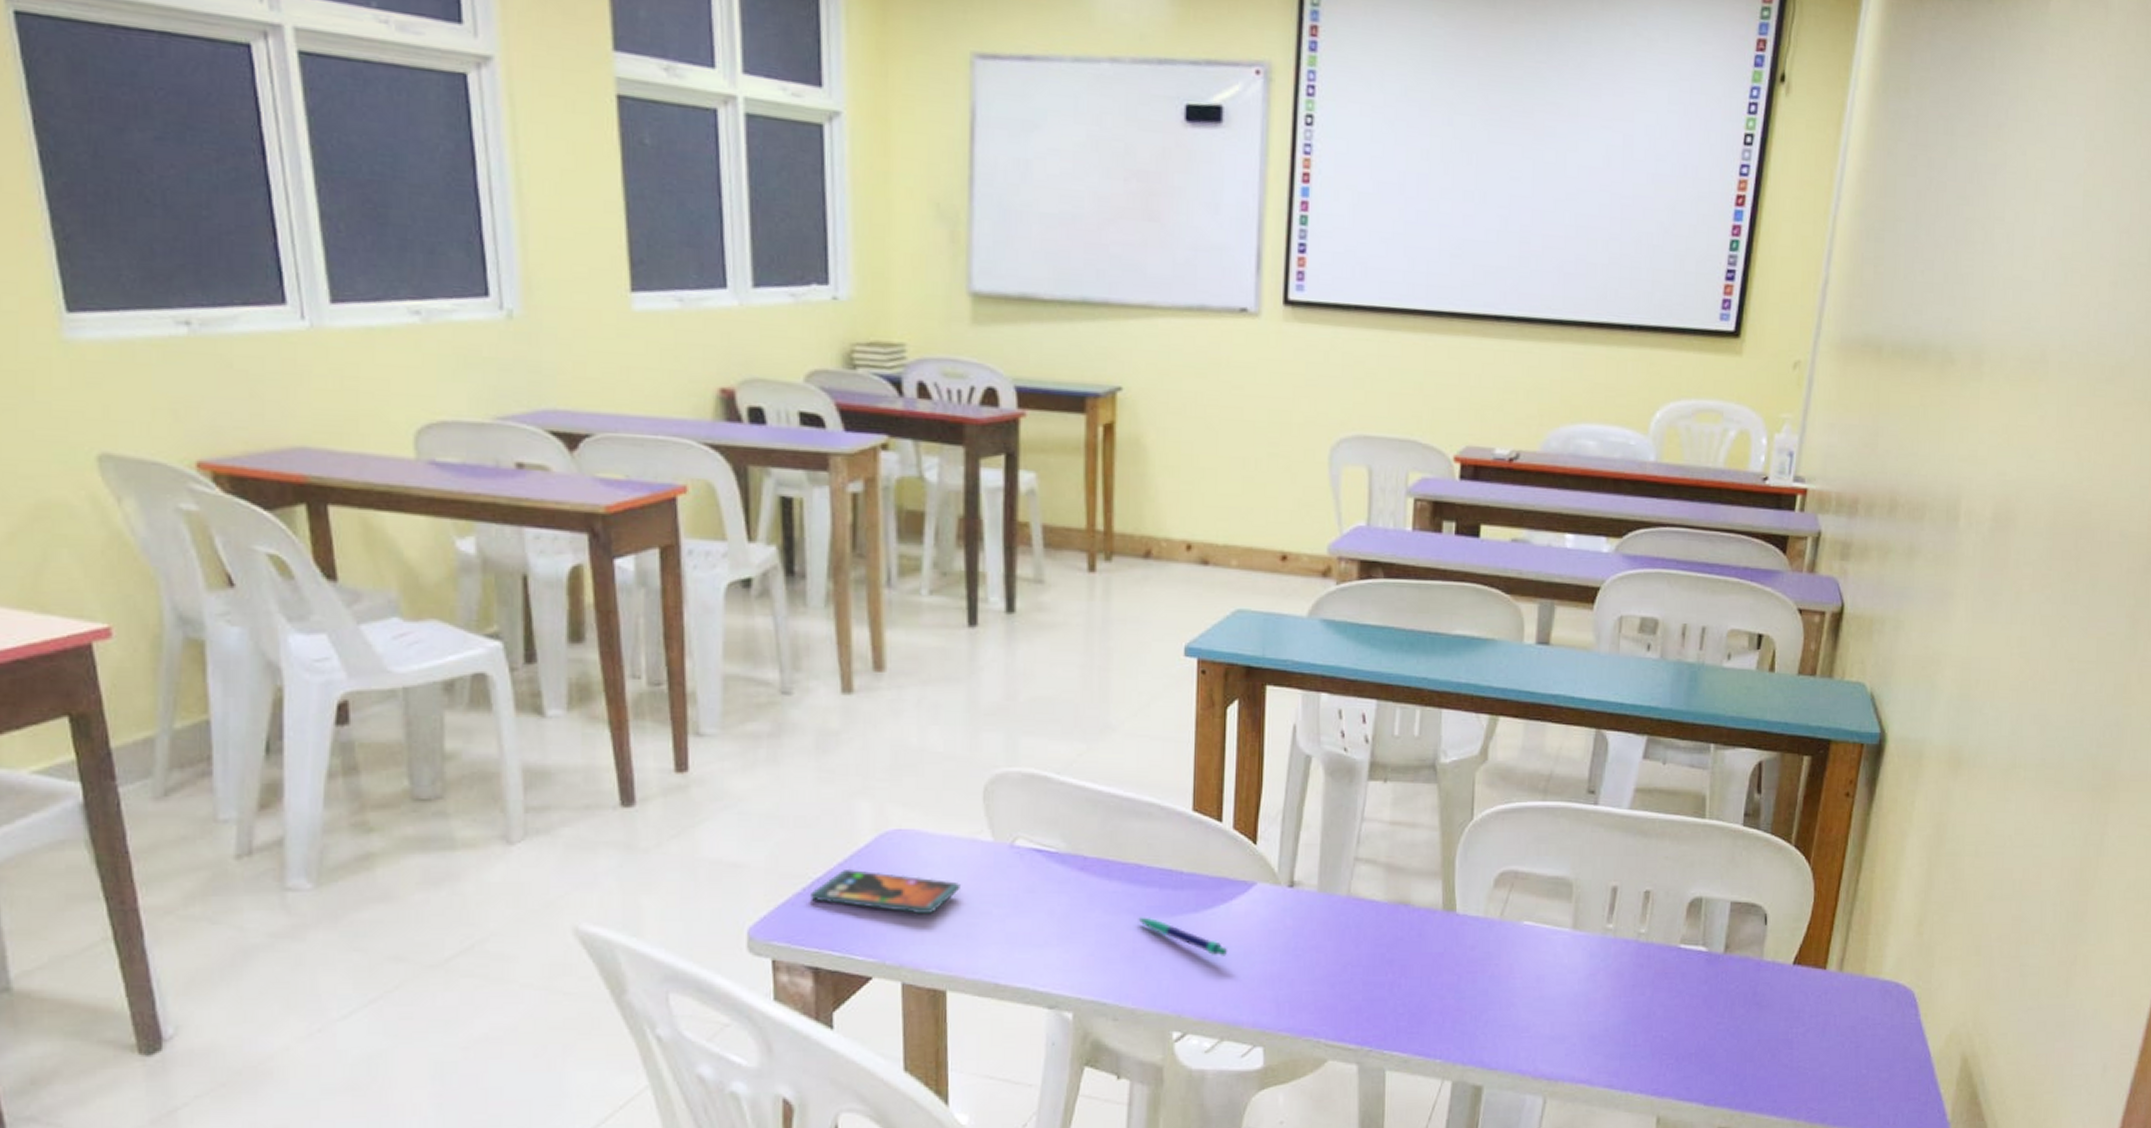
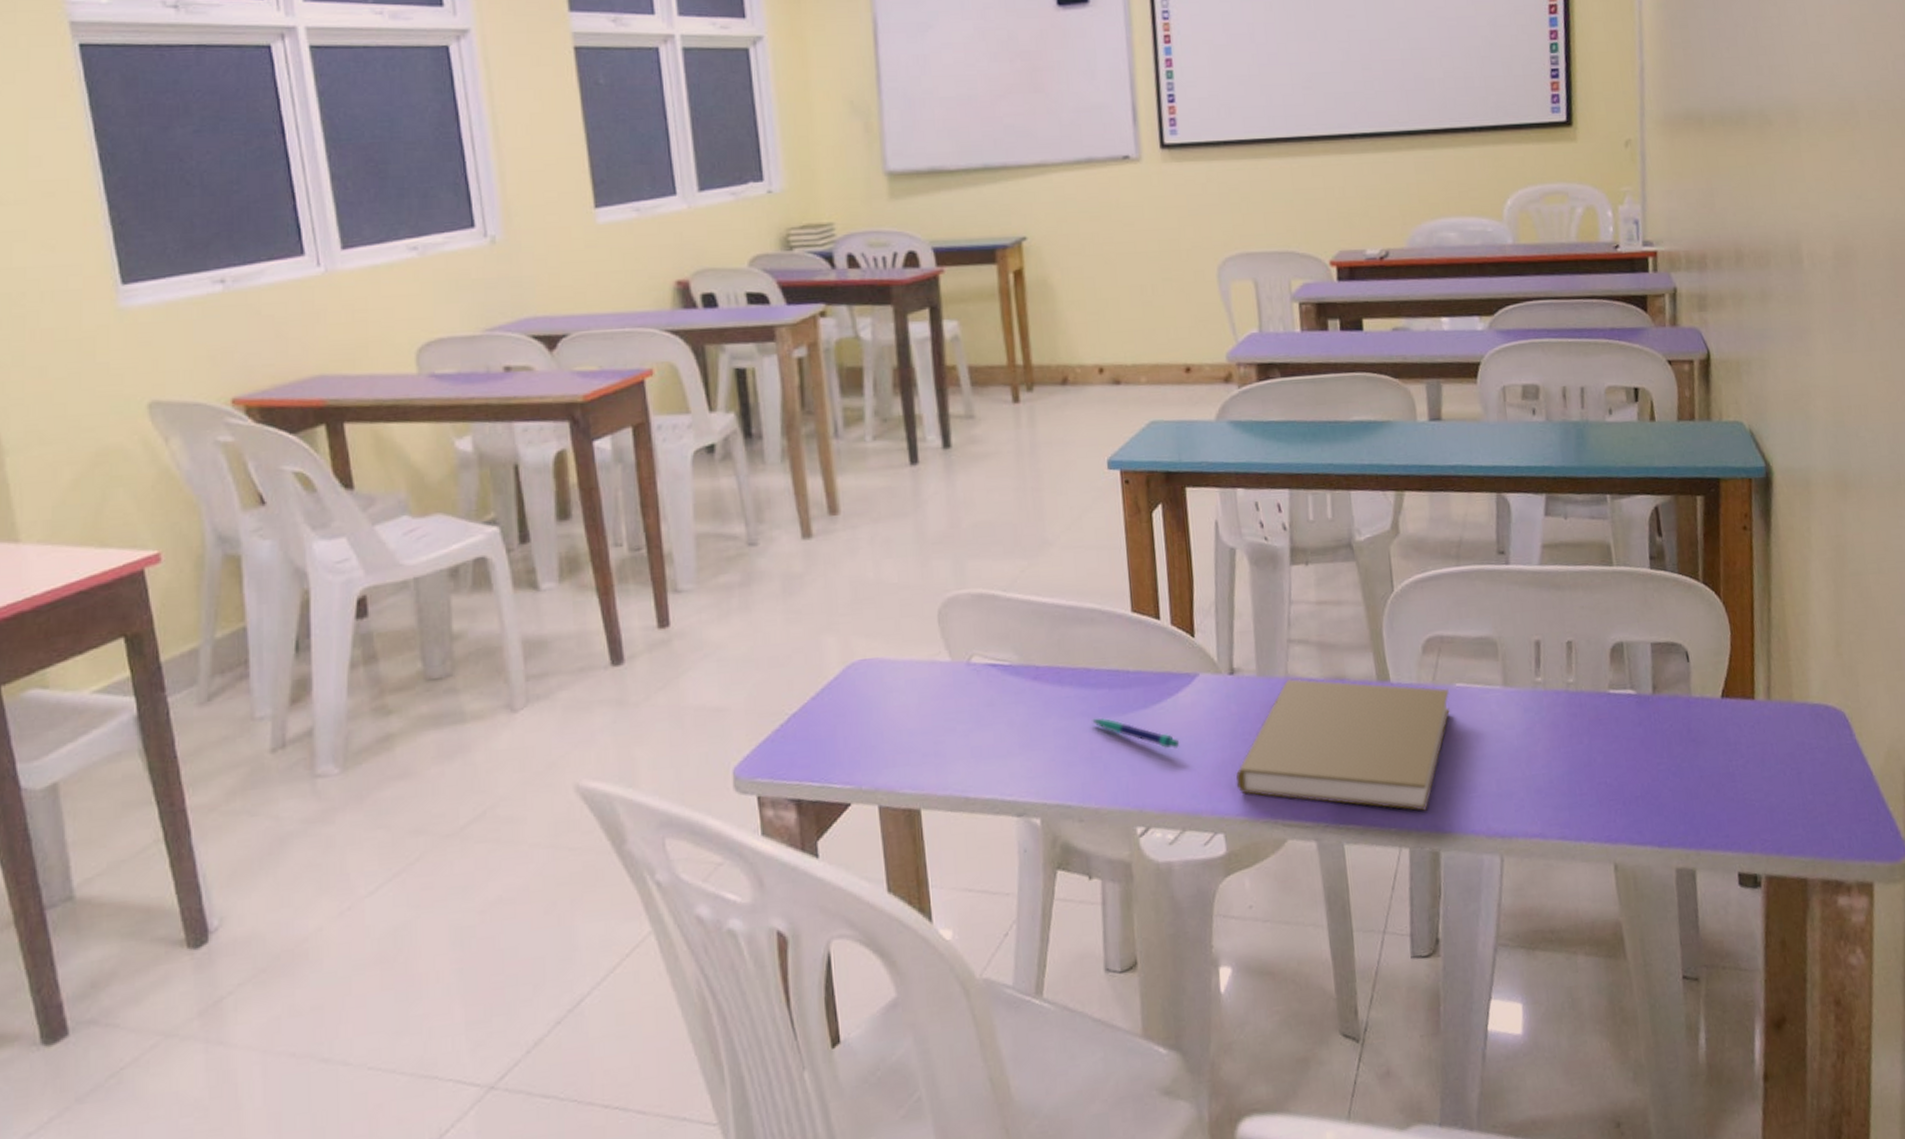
smartphone: present [811,868,960,915] -> none [788,701,925,739]
book: none [1282,898,1515,1046] -> present [1236,679,1450,811]

